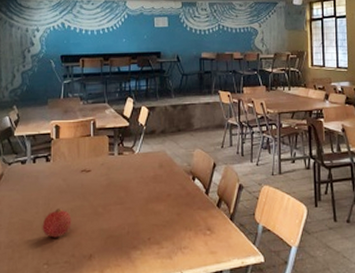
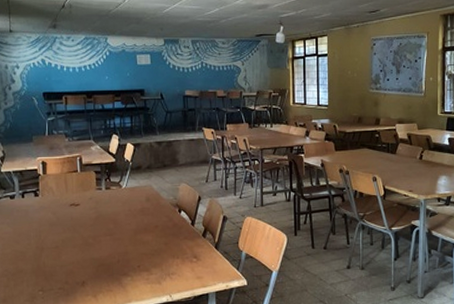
fruit: present [42,209,72,238] -> none [35,240,63,267]

